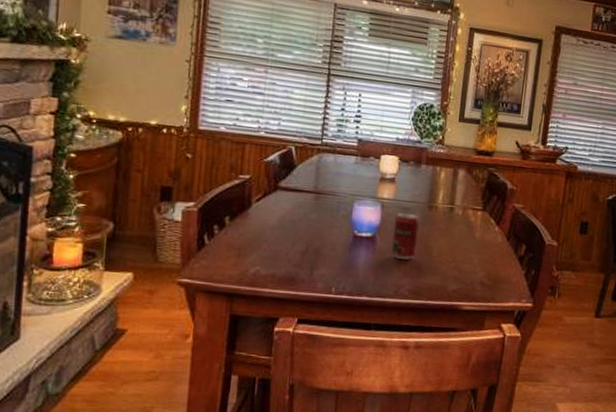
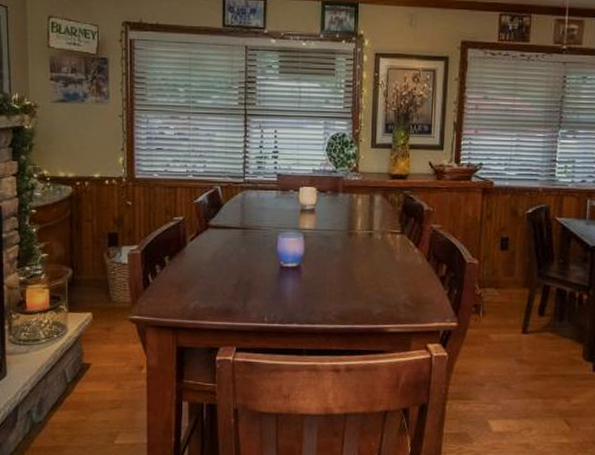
beverage can: present [391,213,419,260] -> none [316,241,341,287]

